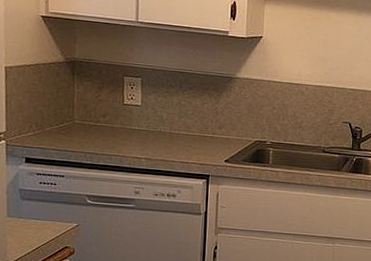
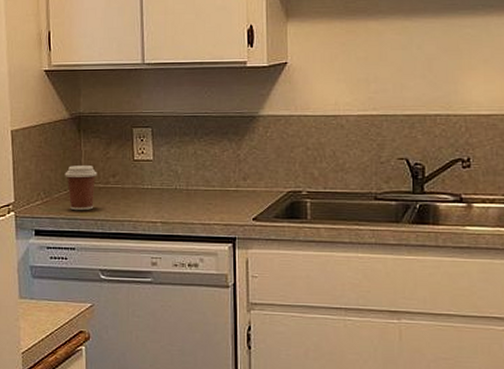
coffee cup: none [57,104,89,144] -> present [64,166,97,211]

